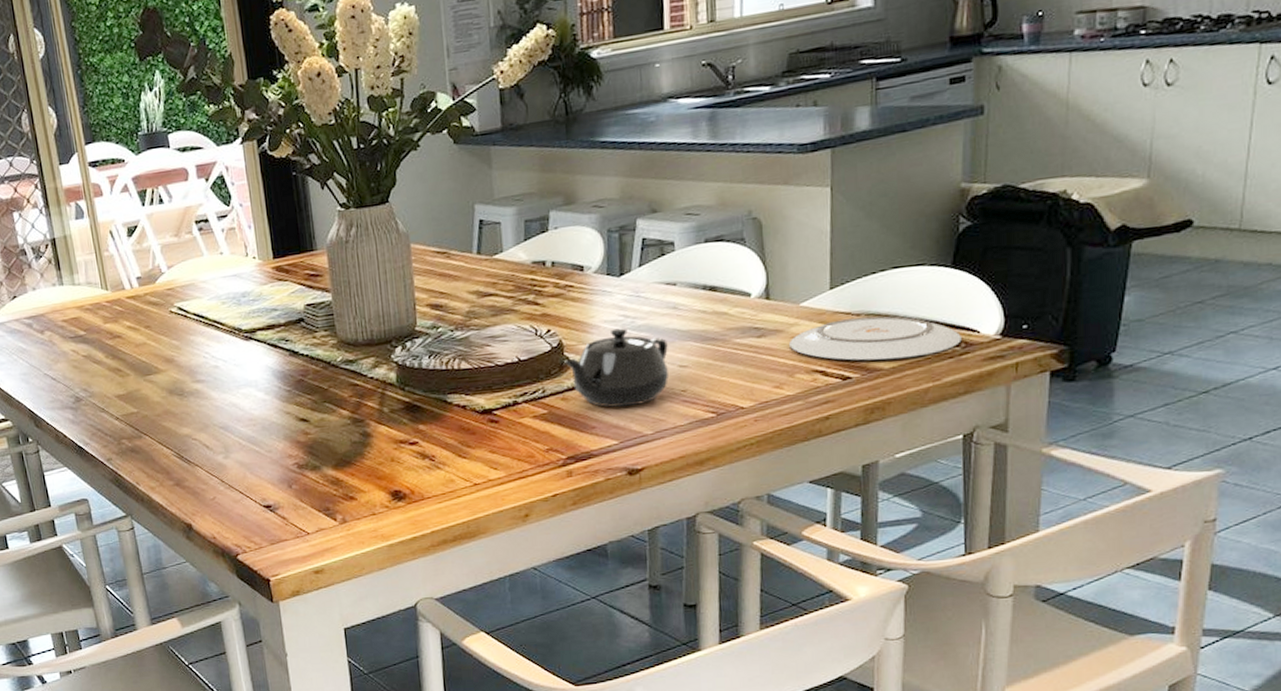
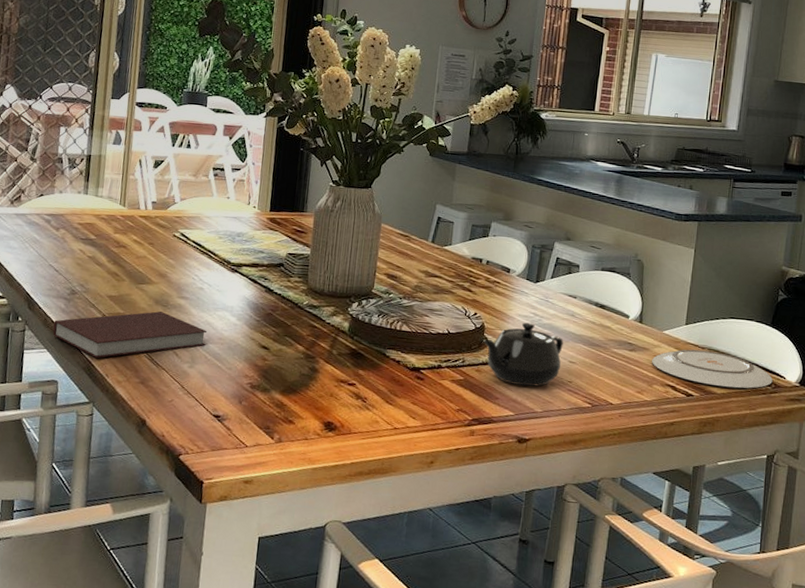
notebook: none [66,402,237,467] -> present [52,311,208,358]

